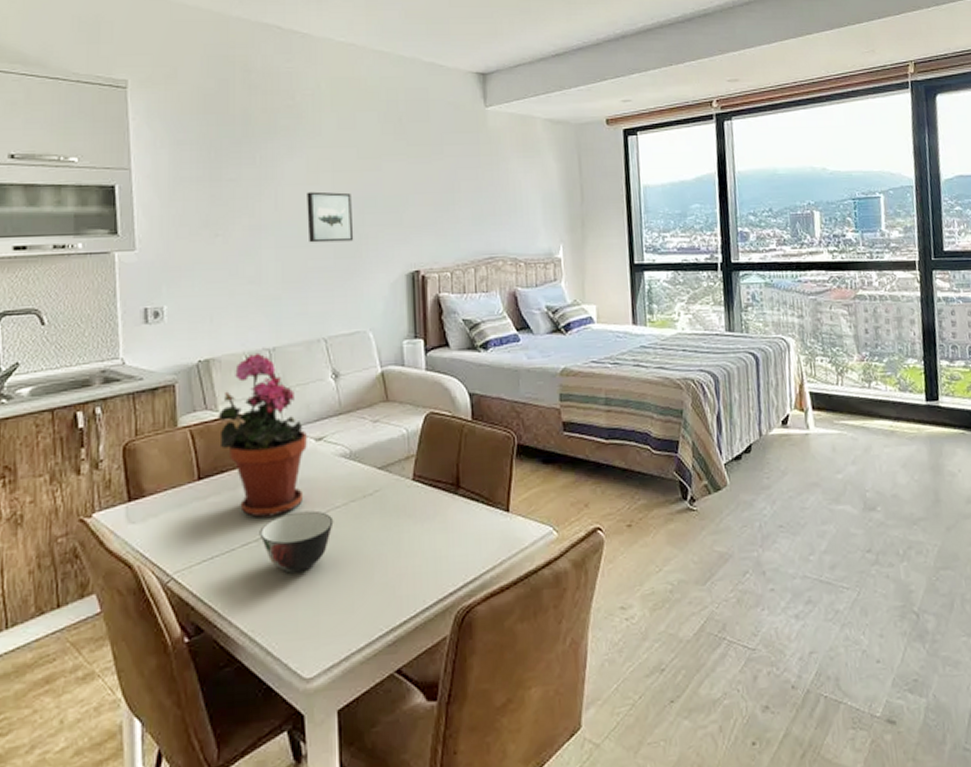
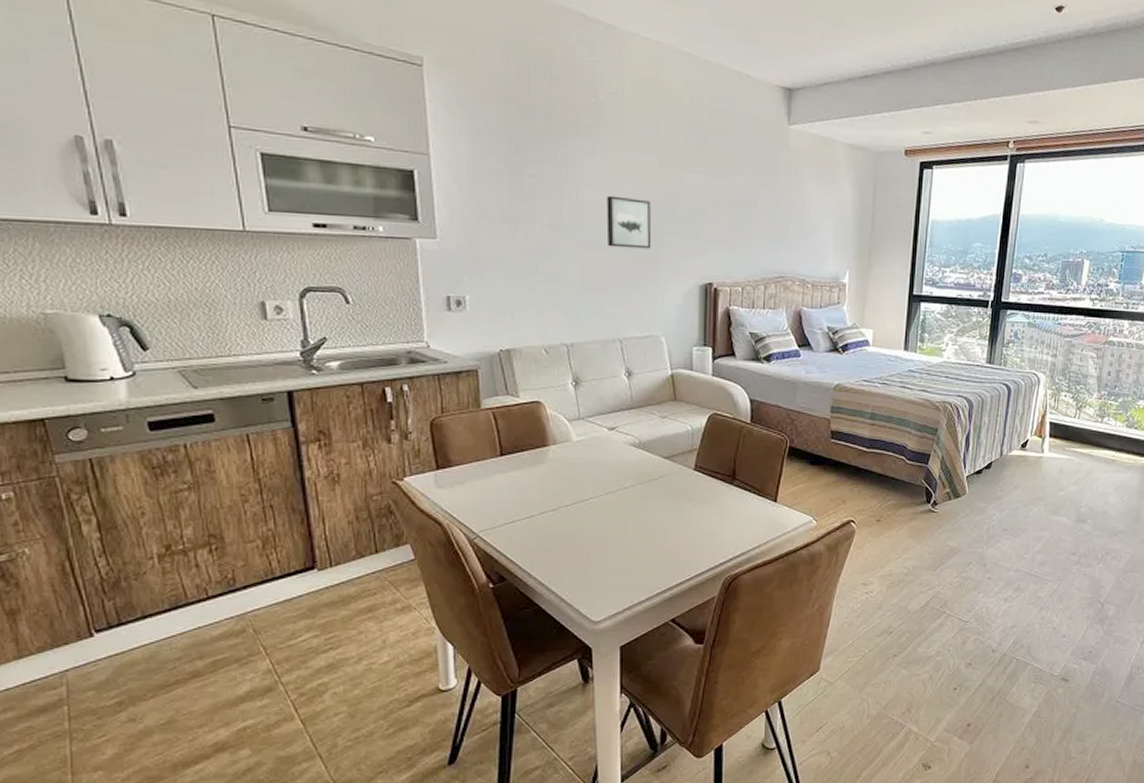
potted plant: present [218,352,307,518] -> none [518,347,600,492]
soup bowl: present [259,510,334,574] -> none [556,489,622,539]

